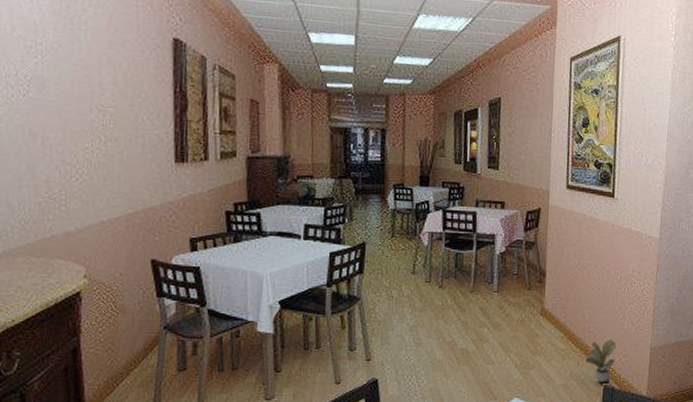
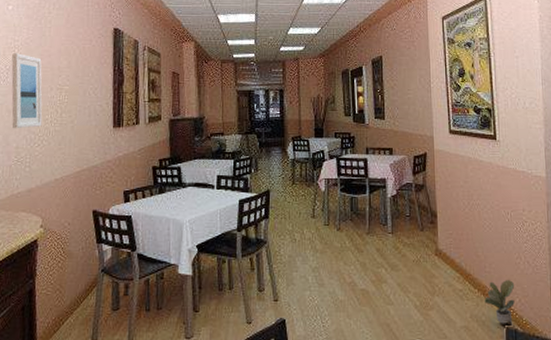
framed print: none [34,60,81,158] -> present [11,53,43,129]

